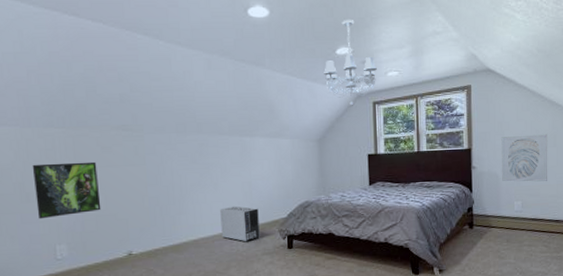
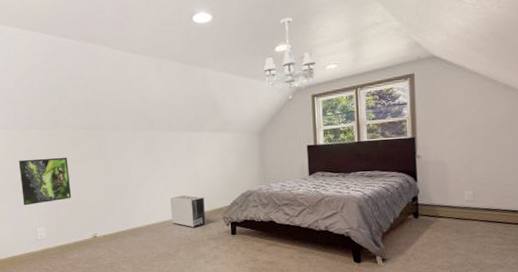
wall art: present [501,134,548,182] -> none [449,120,503,171]

